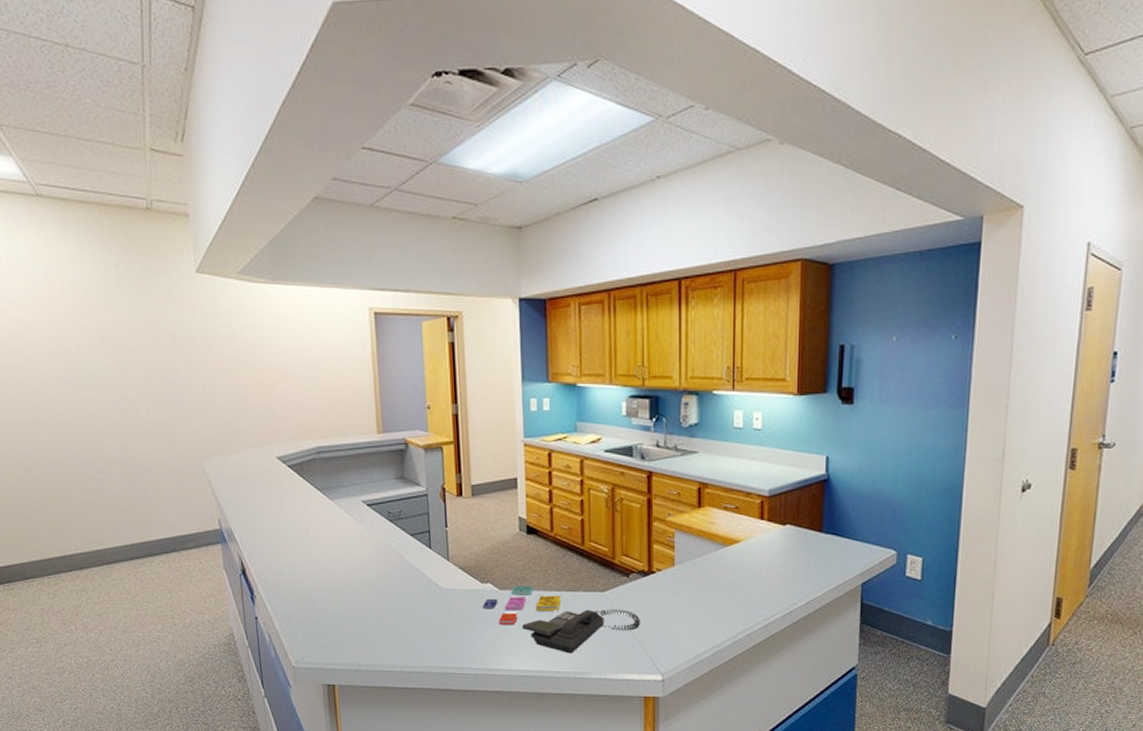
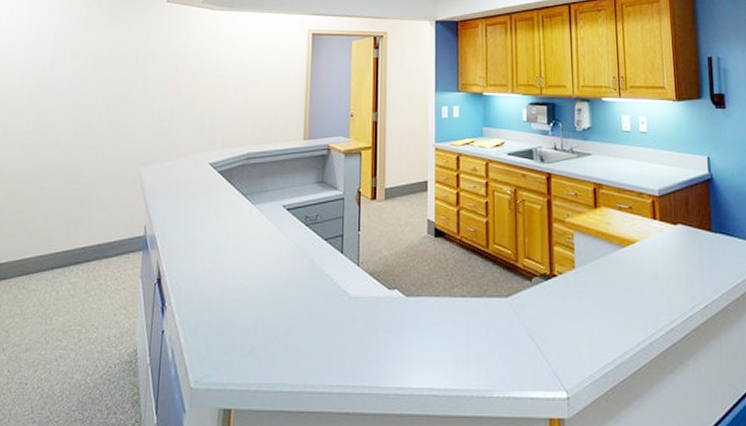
books: present [482,586,561,624] -> none [388,292,465,335]
telephone: present [522,609,640,654] -> none [426,316,543,368]

